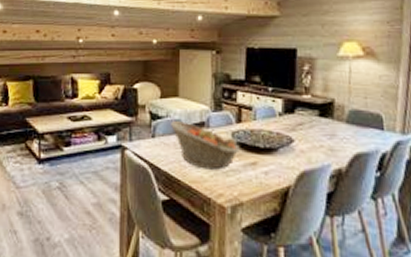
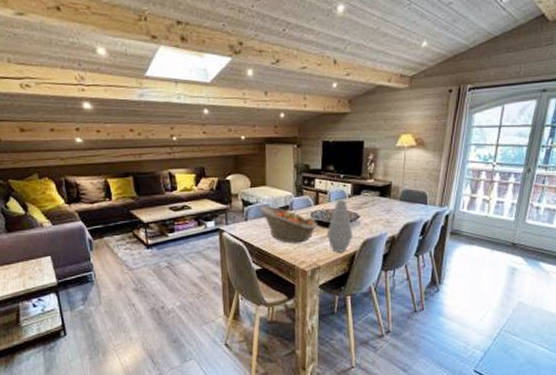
vase: none [251,119,286,186] -> present [327,200,353,253]

